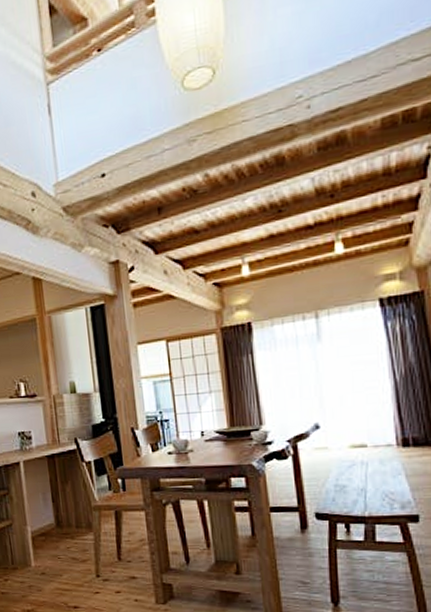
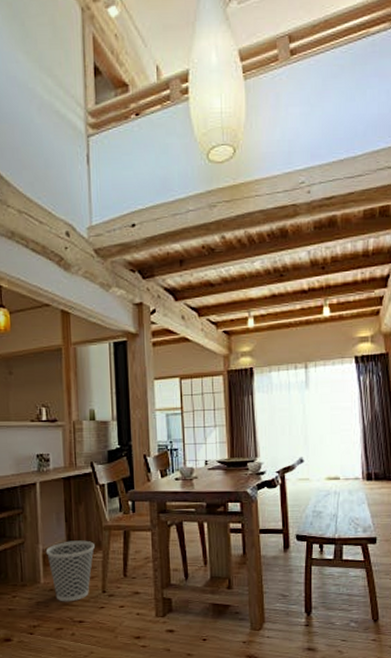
wastebasket: none [34,521,85,586] -> present [45,540,95,602]

